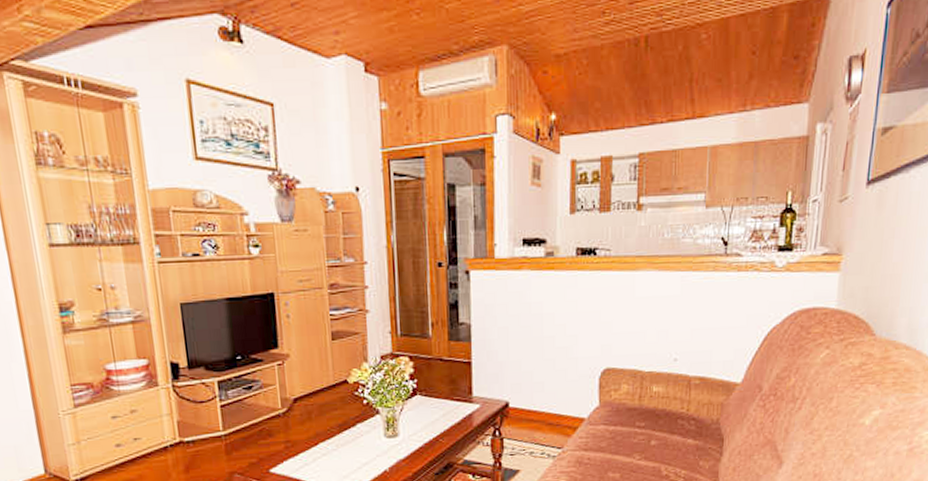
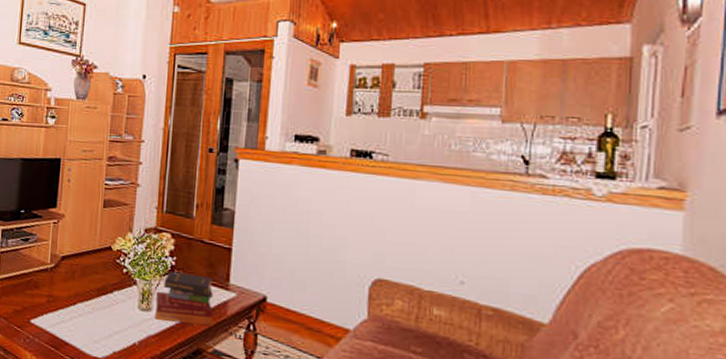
books: none [401,393,460,443] -> present [155,271,214,327]

